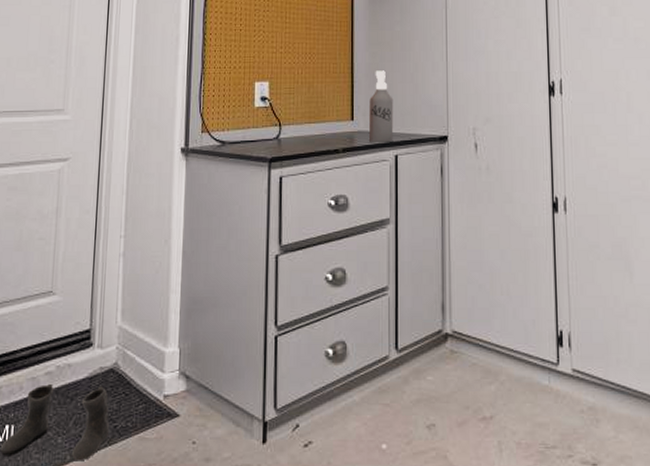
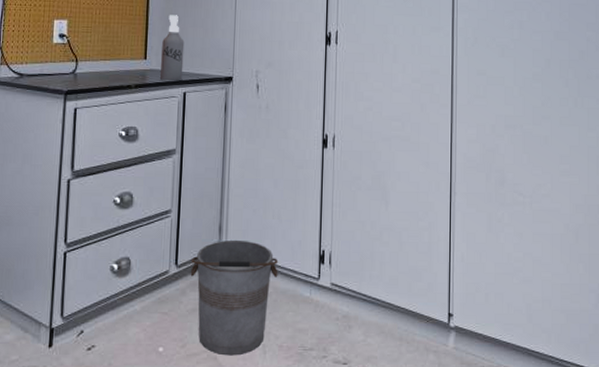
bucket: none [412,319,511,454] -> present [190,239,279,356]

